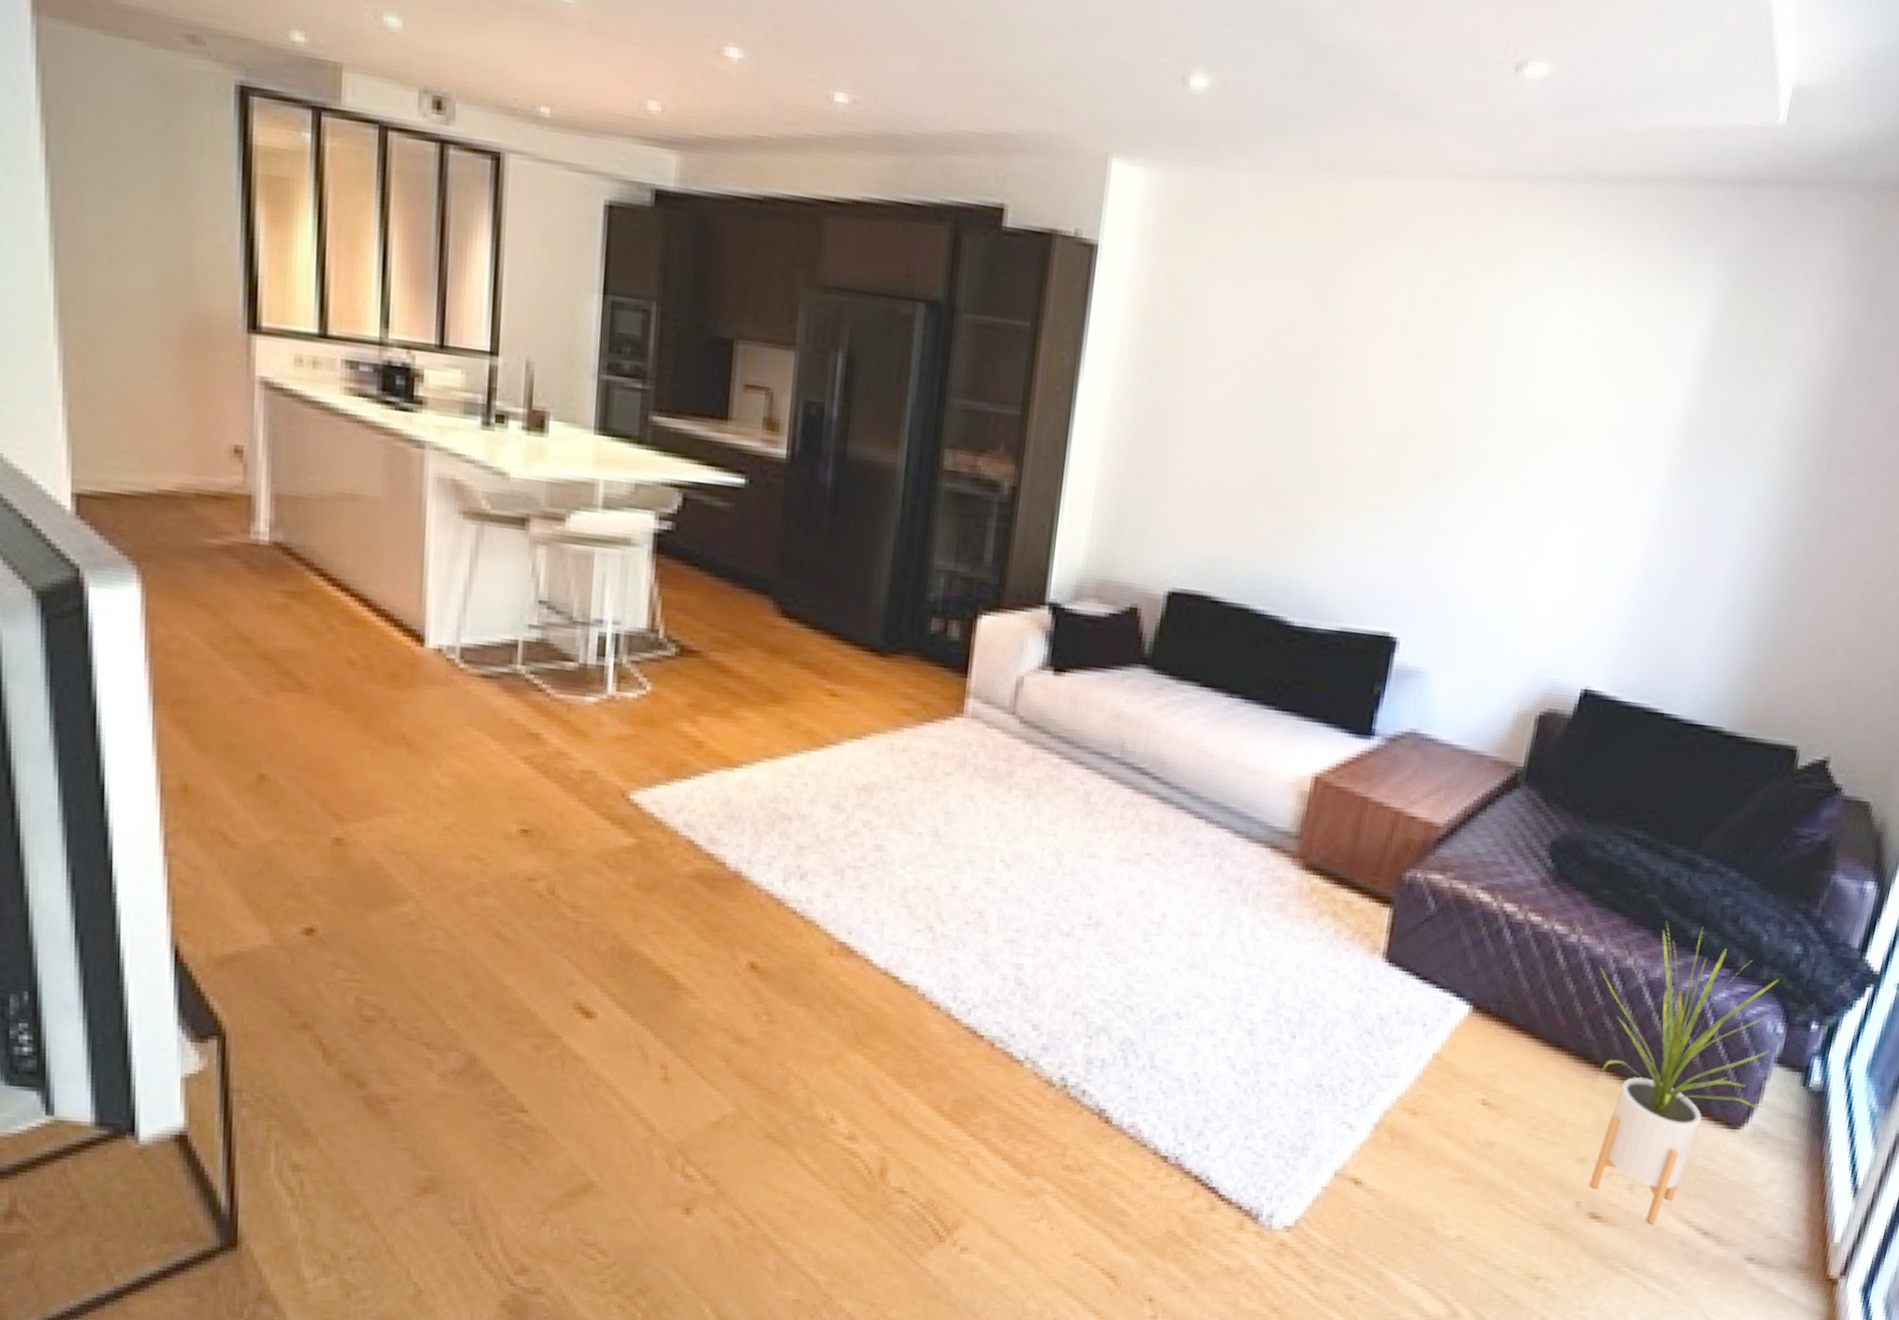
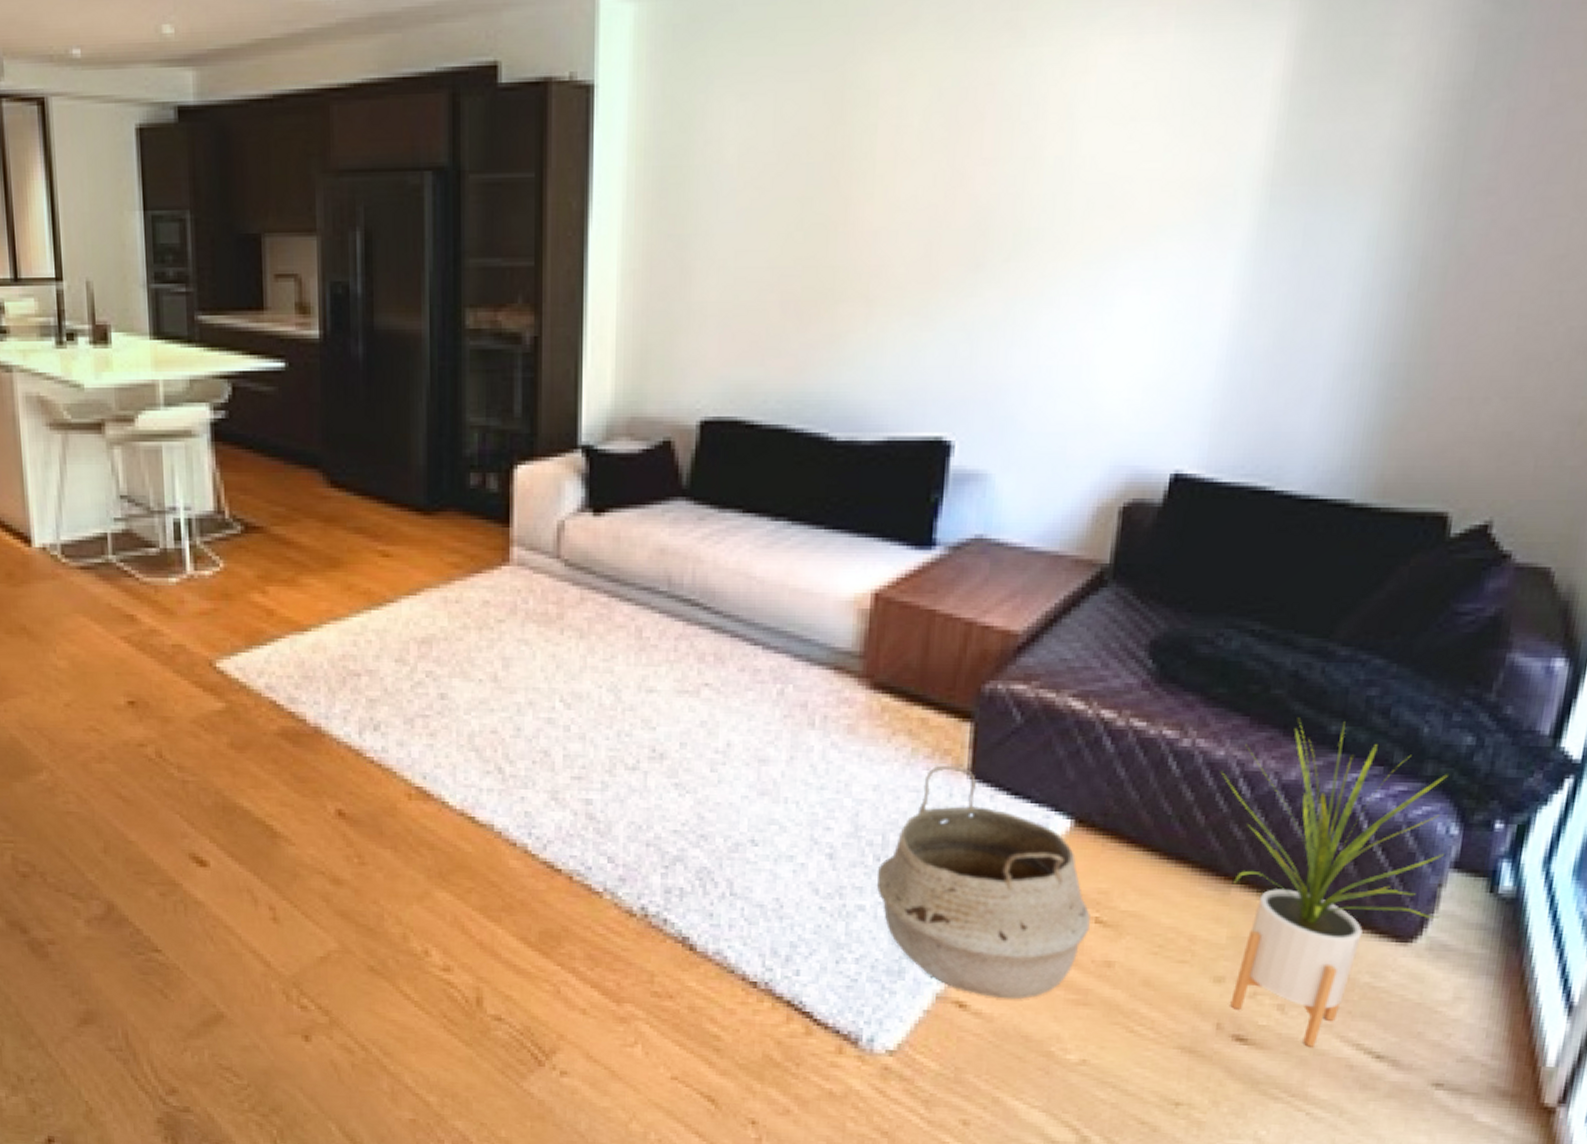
woven basket: none [1290,947,1479,1178] -> present [876,765,1091,1000]

